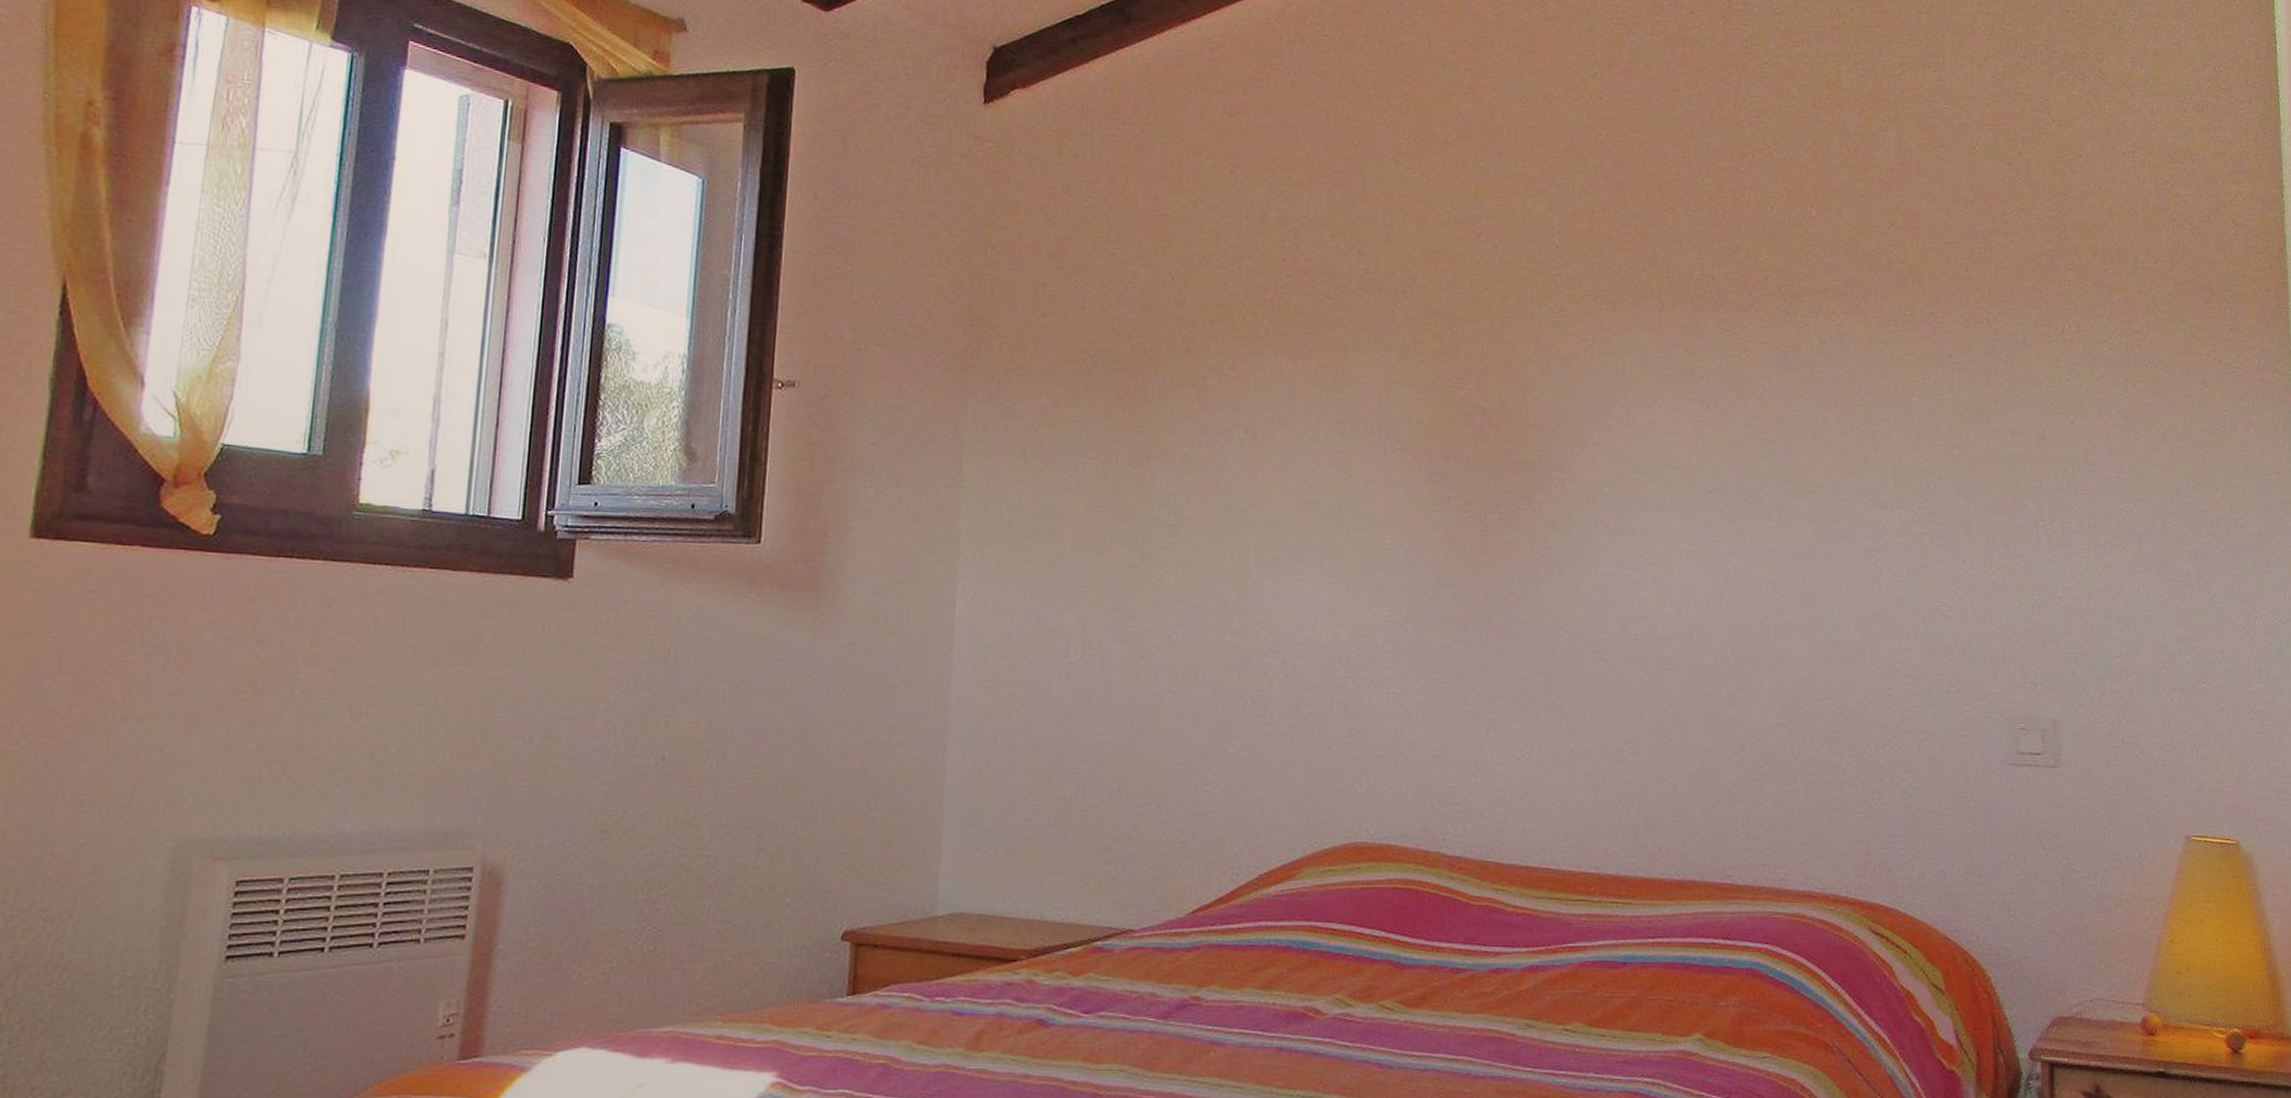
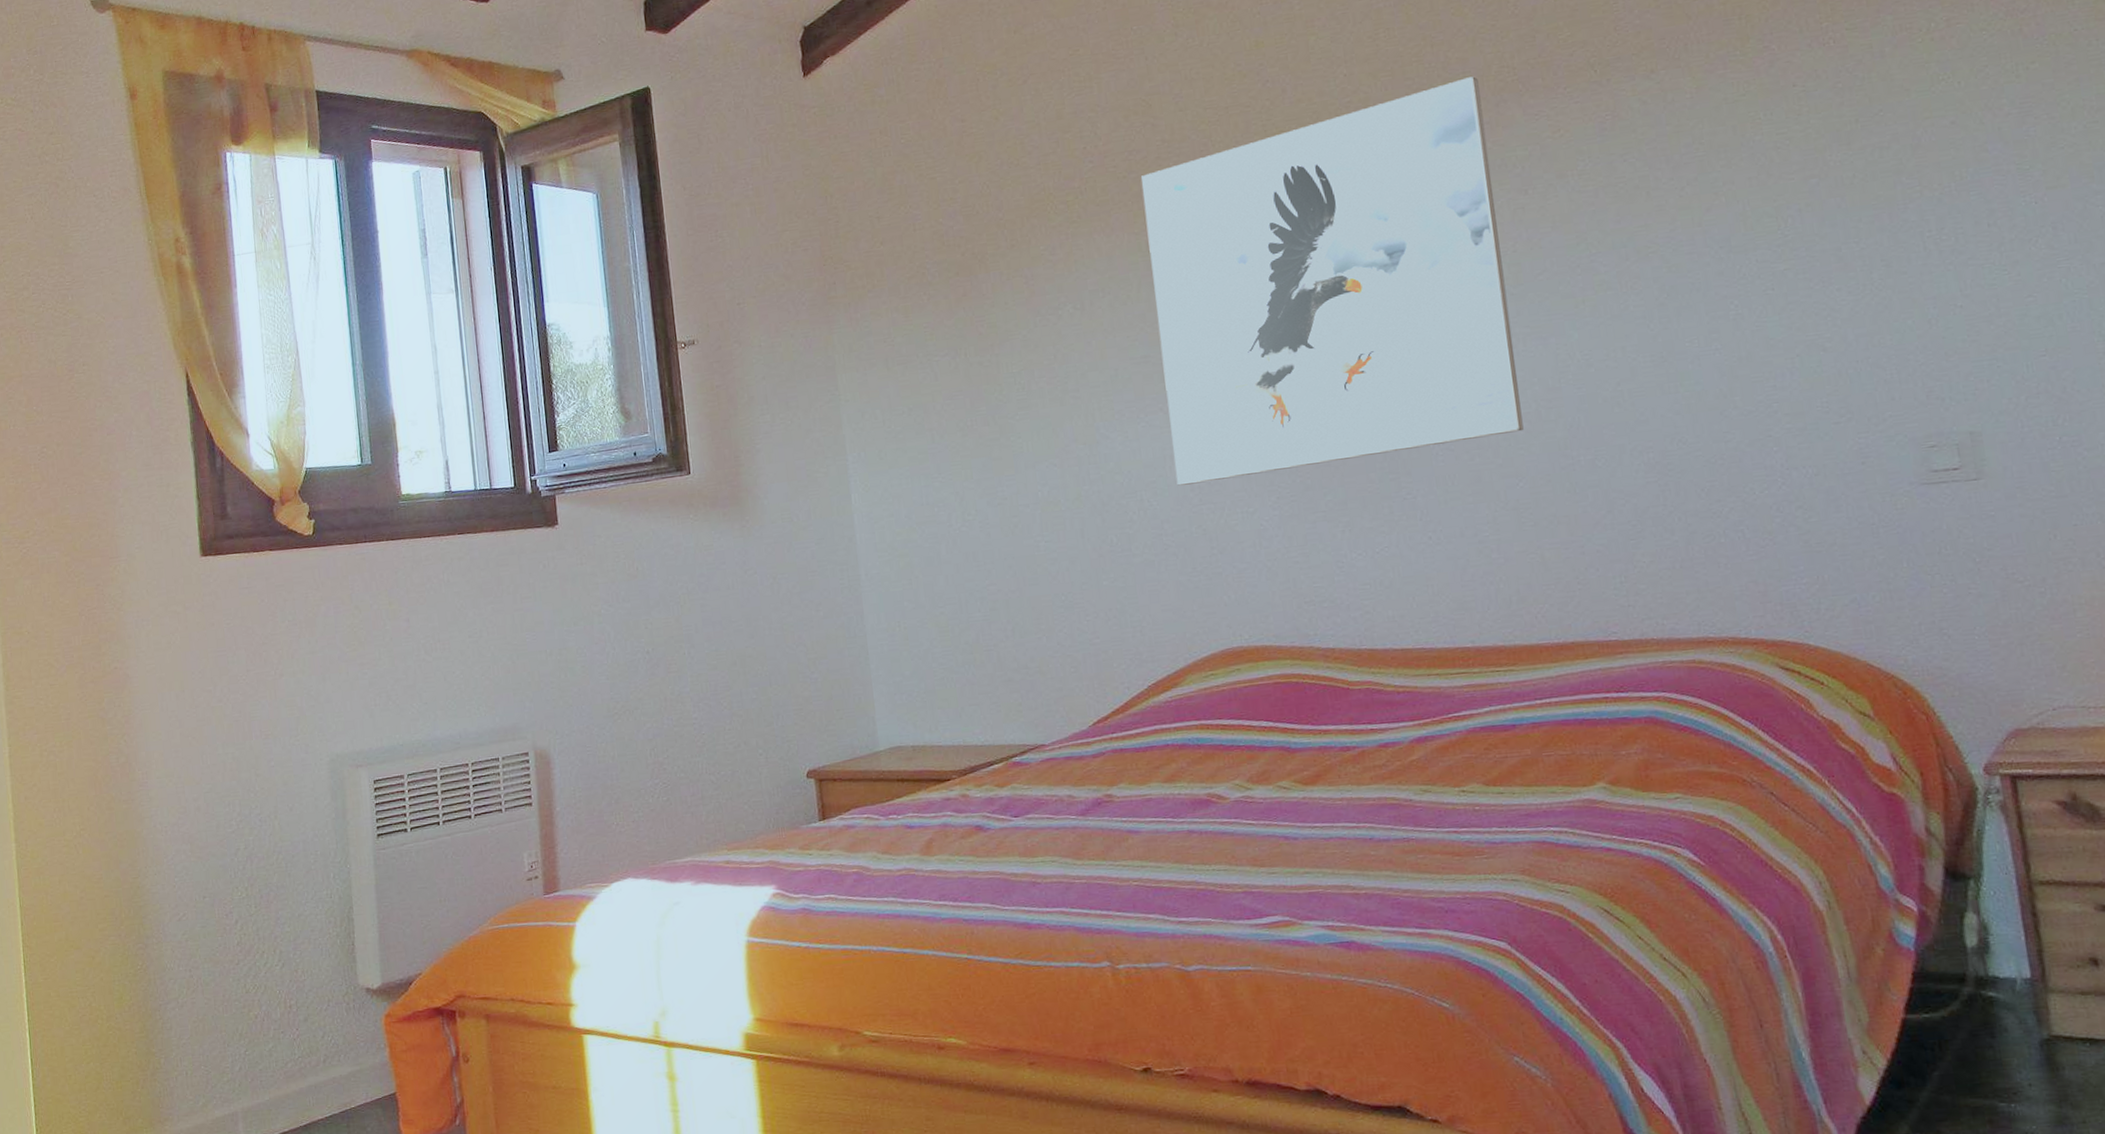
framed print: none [1325,277,1680,653] -> present [1141,76,1524,486]

